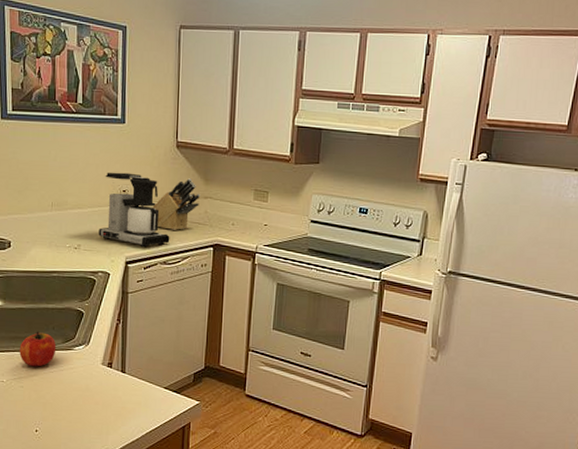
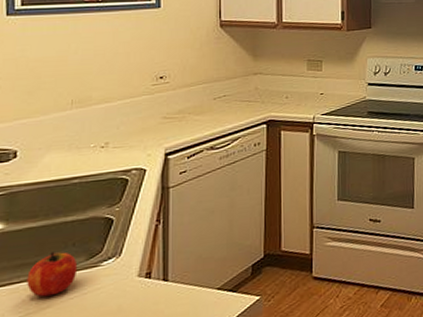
coffee maker: present [98,172,170,248] -> none [131,58,217,135]
knife block: present [152,178,201,230] -> none [195,56,250,112]

